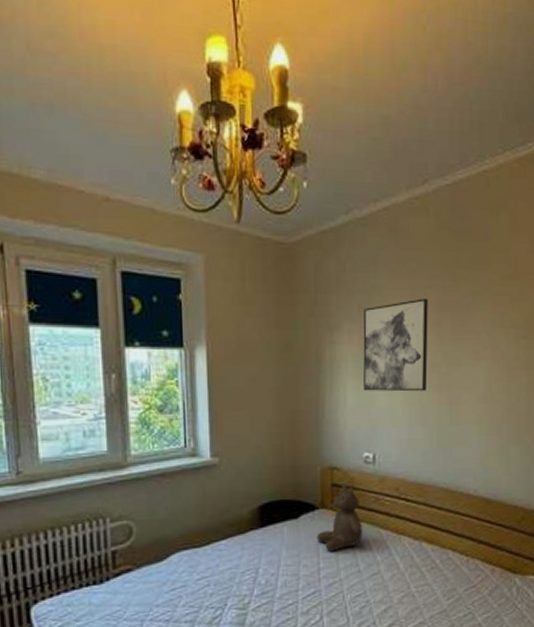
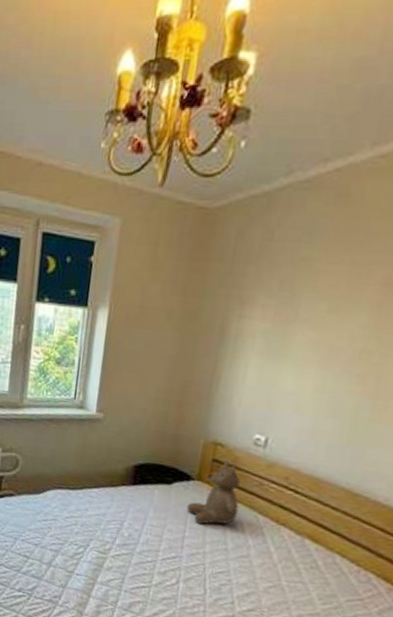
wall art: present [363,298,428,392] -> none [268,275,372,381]

